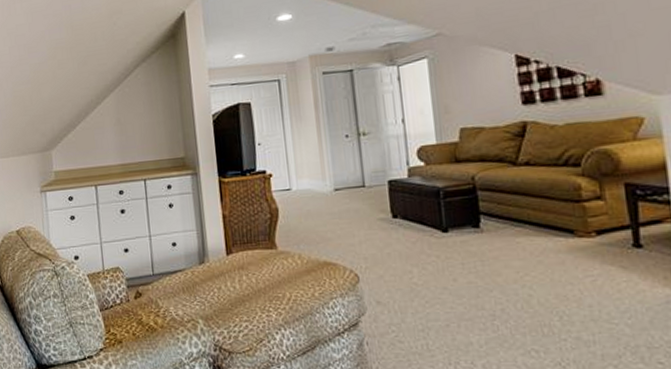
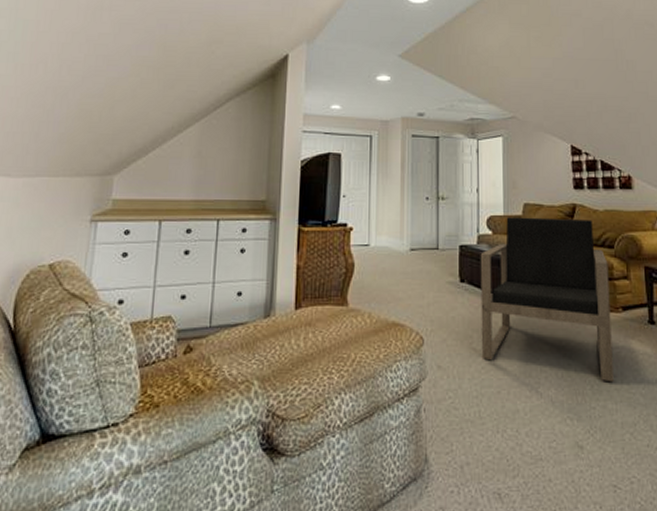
armchair: none [412,137,589,313] -> present [480,217,614,383]

